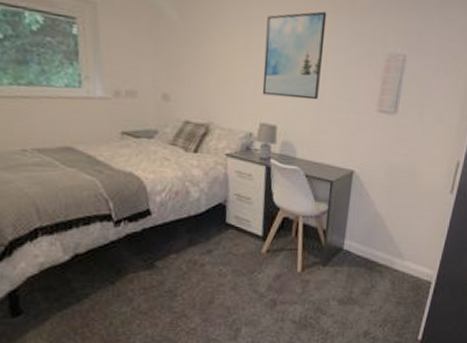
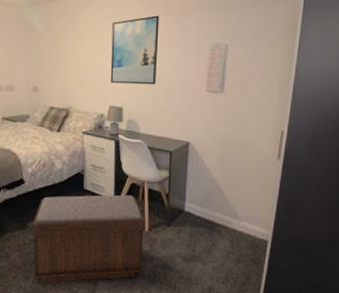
bench: none [161,230,298,331] -> present [32,194,146,284]

